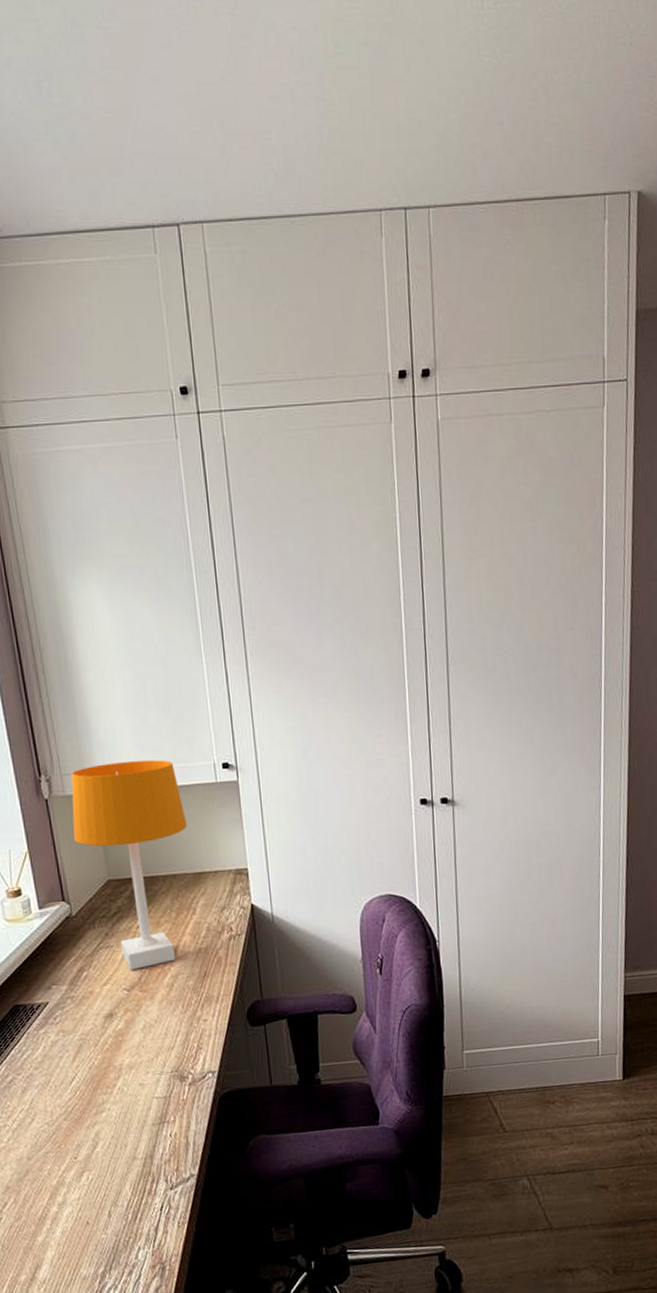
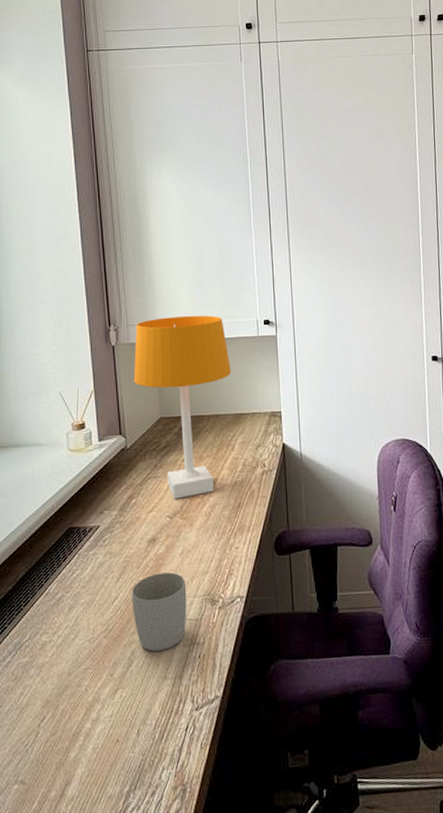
mug: none [90,1049,154,1132] -> present [131,572,187,651]

